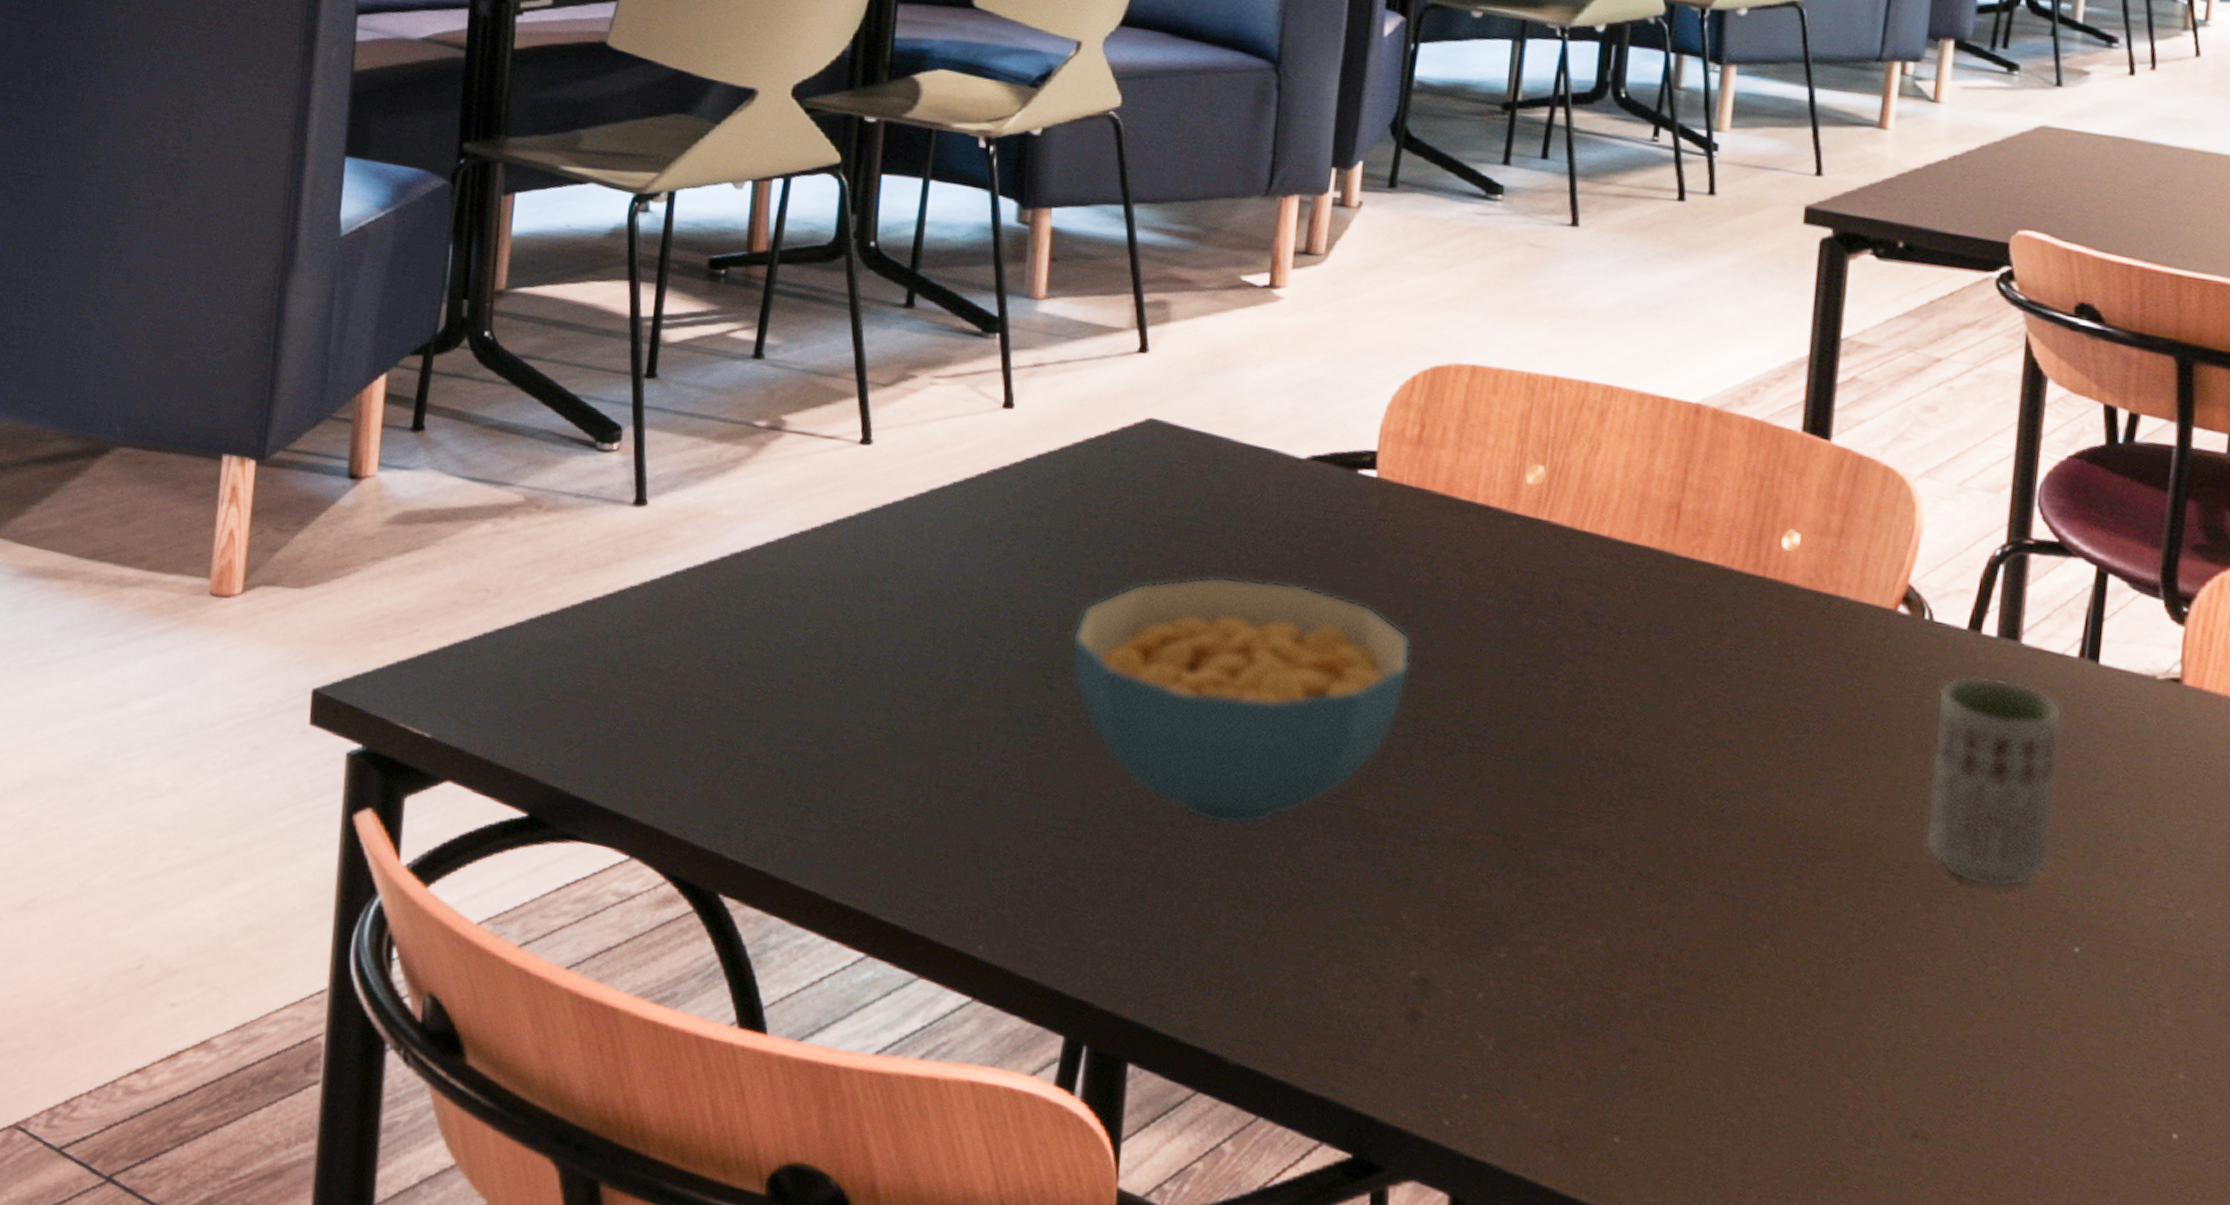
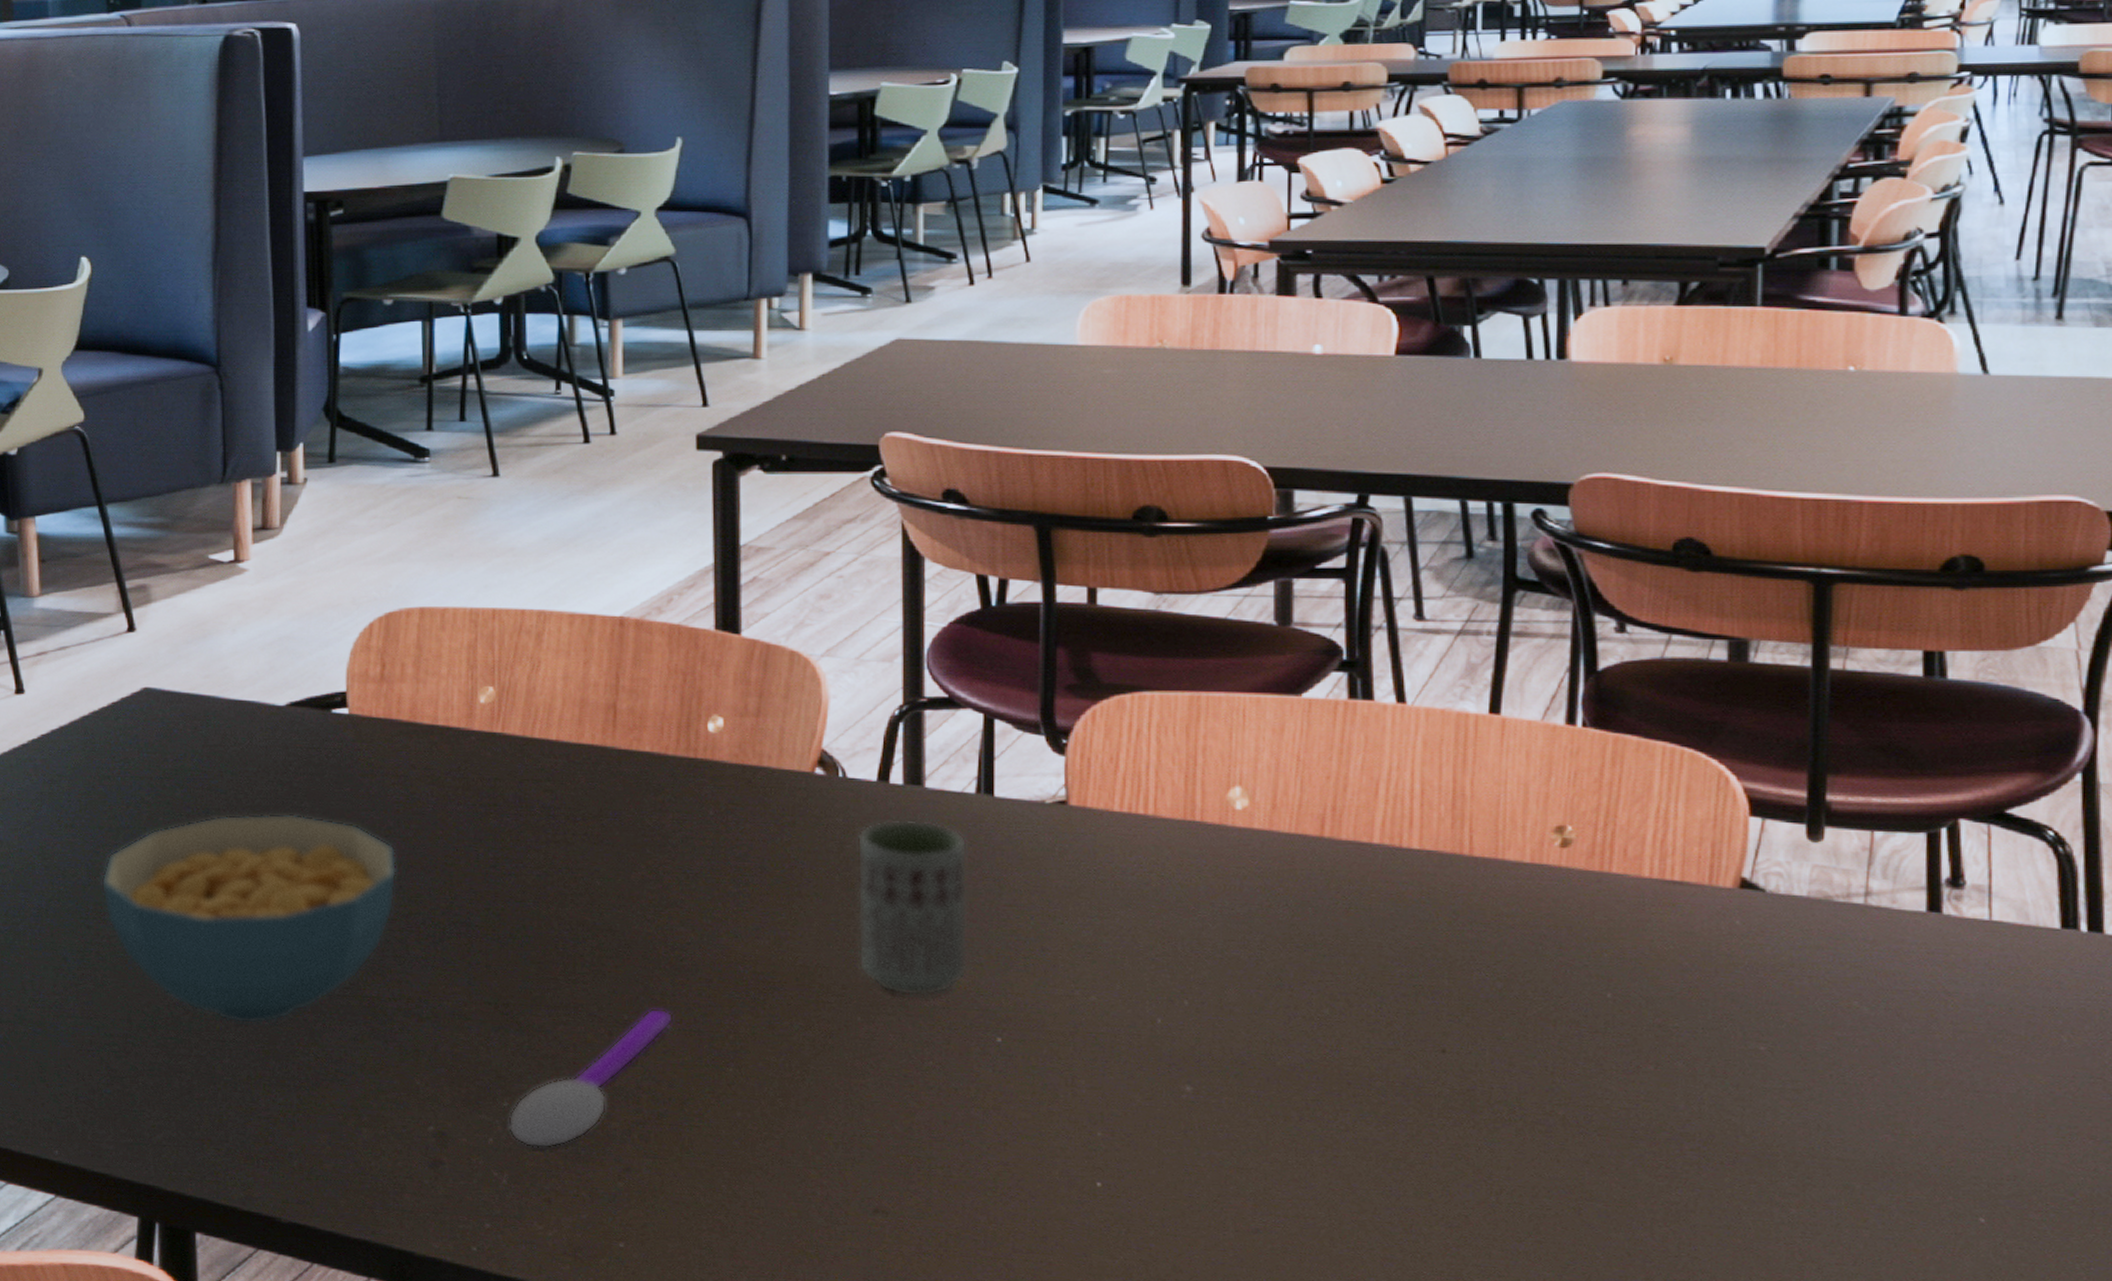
spoon: none [1502,863,1707,1015] -> present [508,1008,674,1149]

